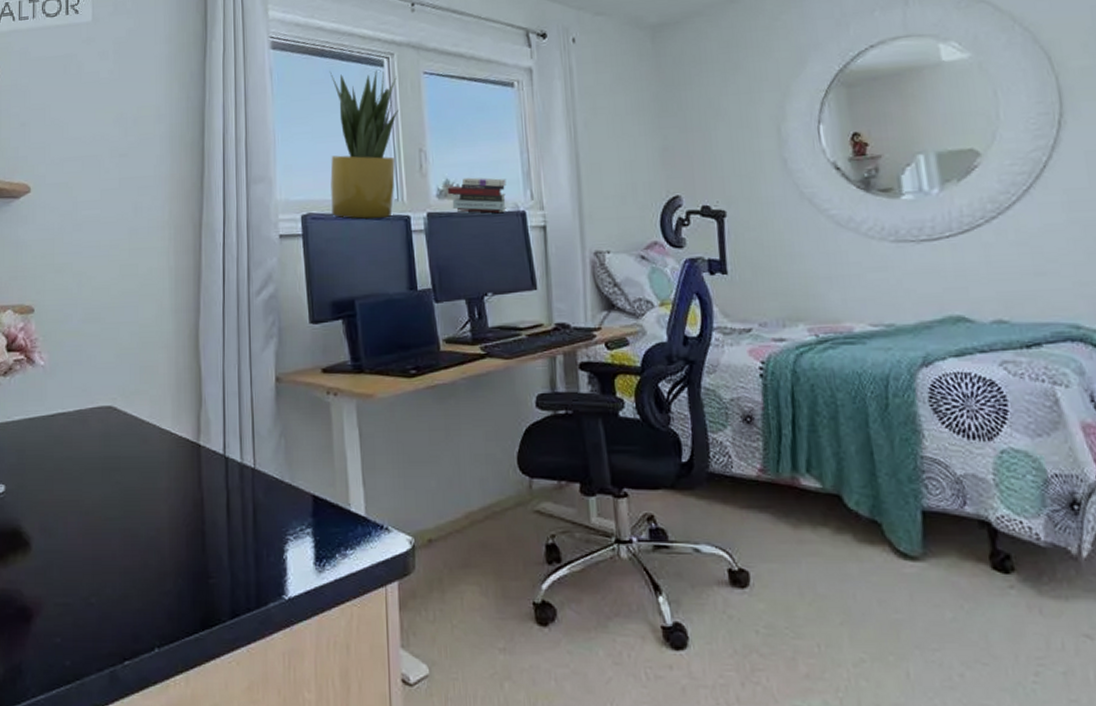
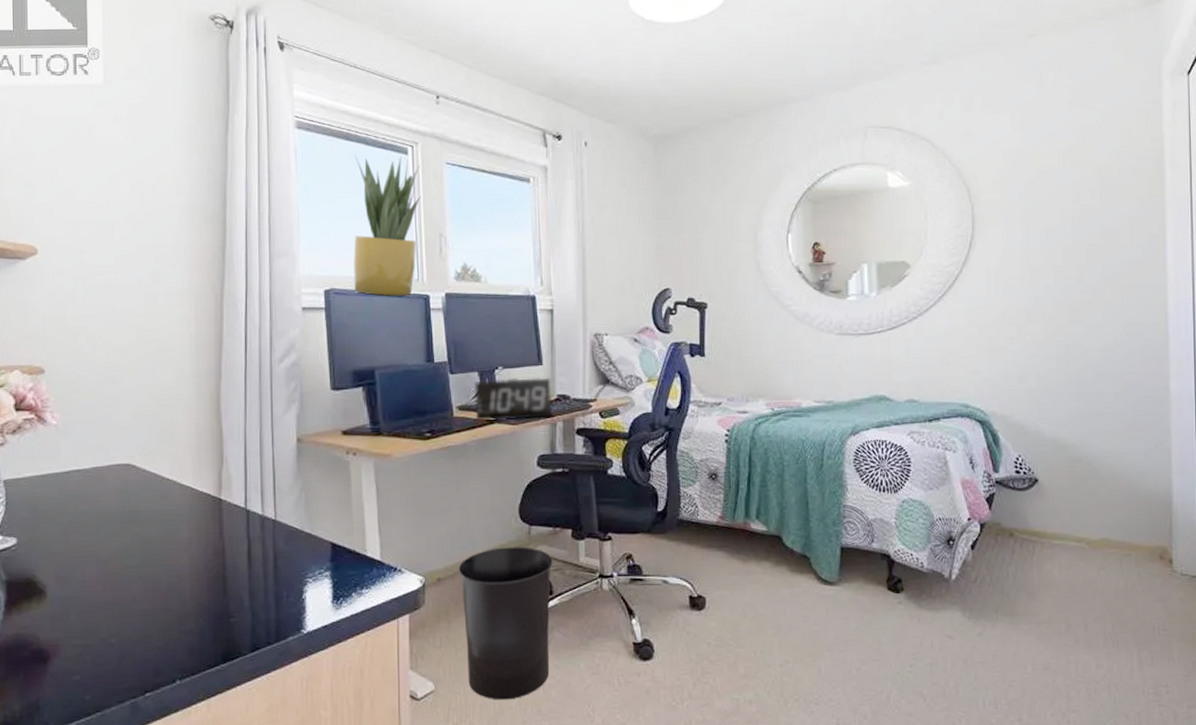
books: present [447,177,507,214] -> none [465,263,519,297]
waste bin: none [451,503,562,691] -> present [458,547,553,700]
alarm clock: none [462,304,551,355] -> present [474,378,553,421]

